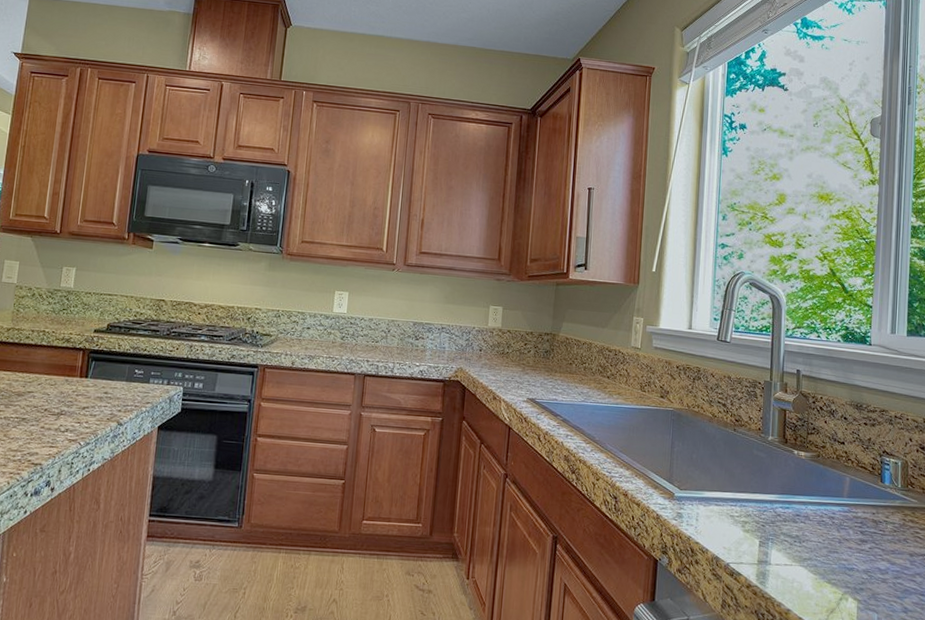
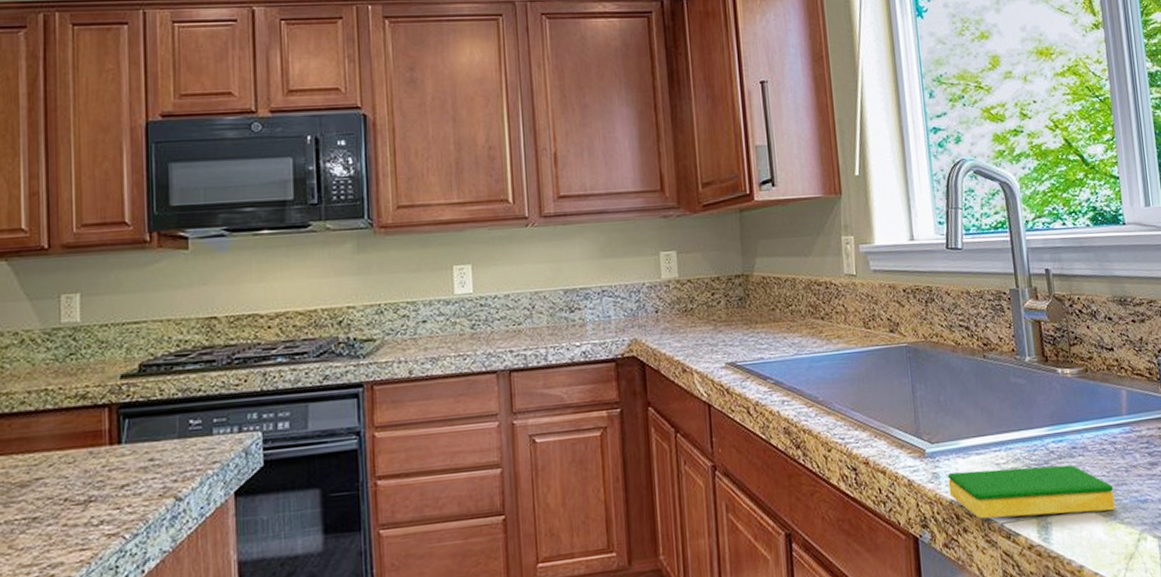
dish sponge: none [688,516,826,571] -> present [947,464,1116,520]

